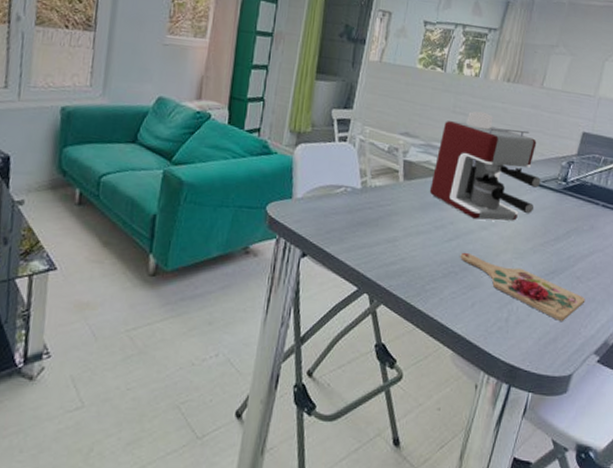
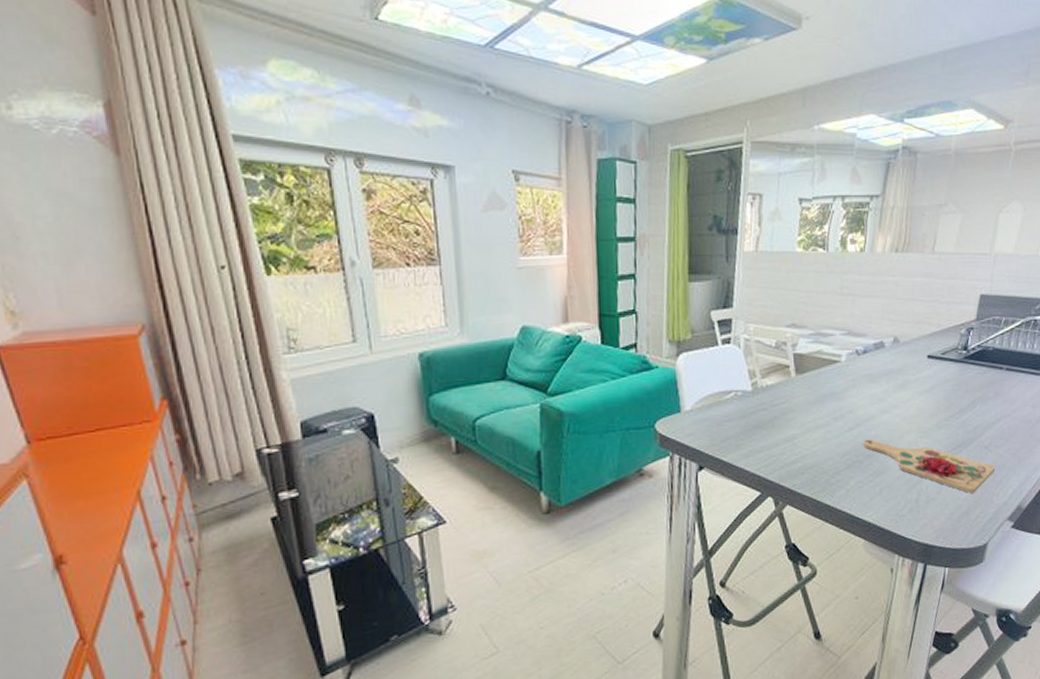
coffee maker: present [429,111,541,221] -> none [824,289,940,404]

